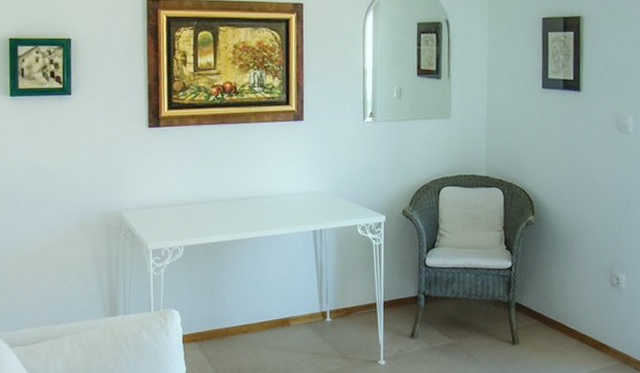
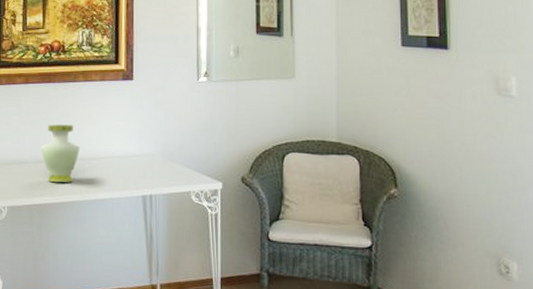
vase: none [215,165,253,220] -> present [40,124,80,183]

